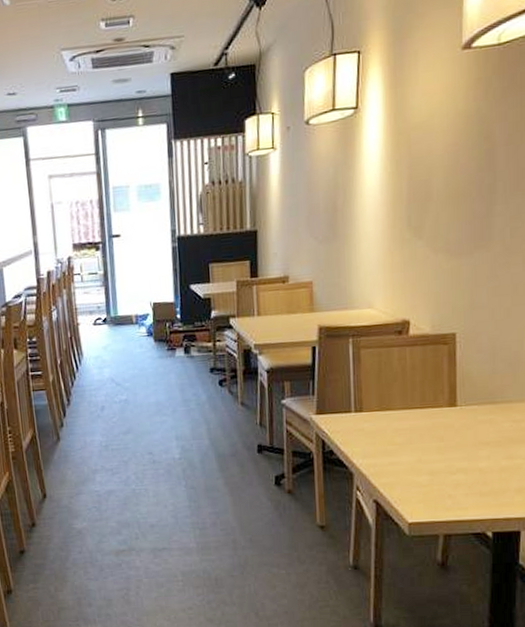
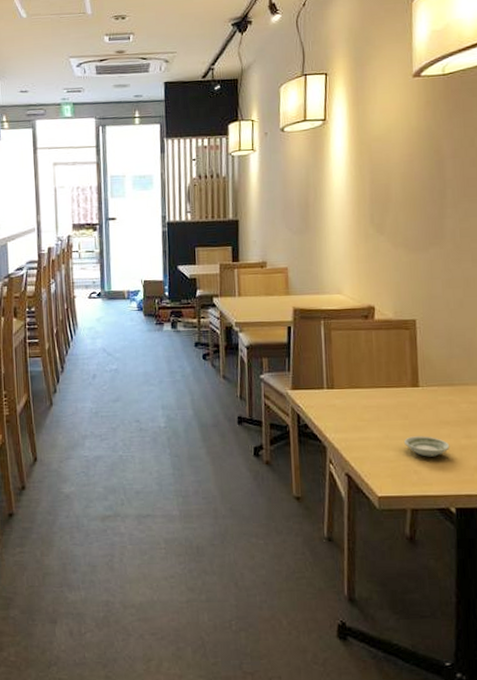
saucer: none [439,458,489,480] -> present [404,436,450,457]

